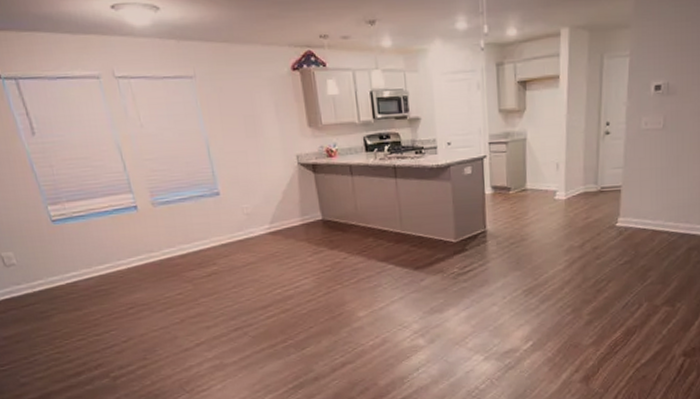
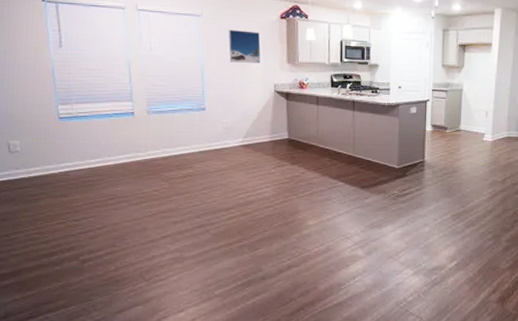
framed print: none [230,90,277,133] -> present [228,29,261,63]

